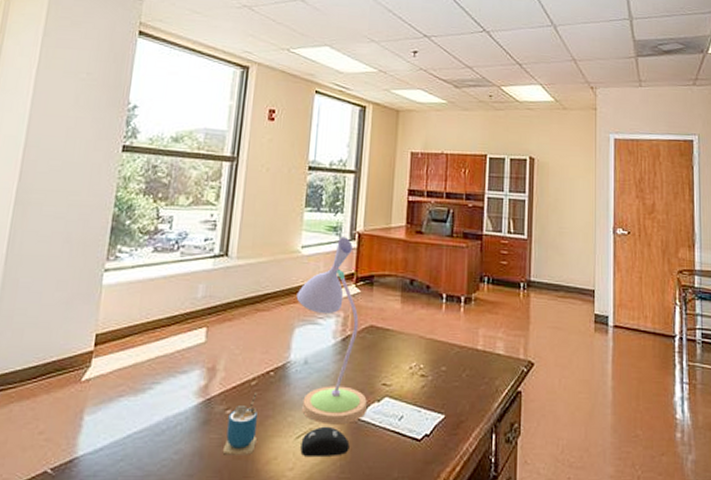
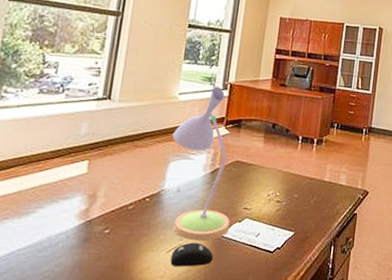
cup: present [222,392,258,455] -> none [100,215,134,267]

